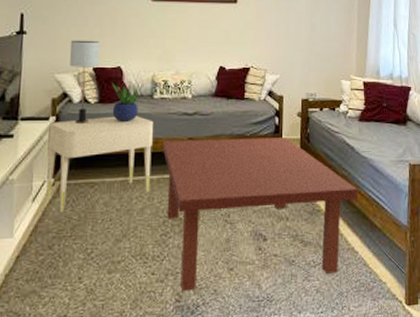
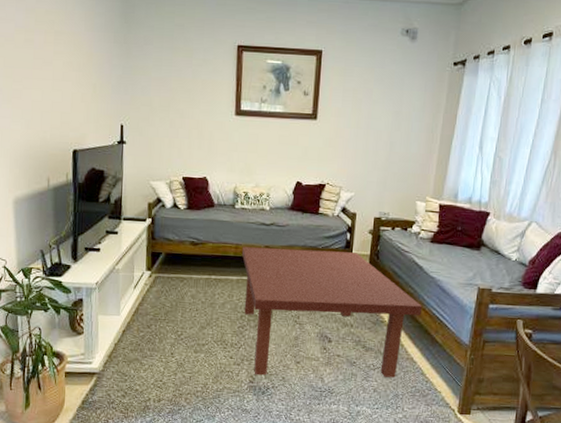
nightstand: present [46,116,153,213] -> none [144,221,234,300]
table lamp: present [69,40,100,125] -> none [162,150,189,227]
potted plant: present [112,83,143,121] -> none [199,191,226,227]

